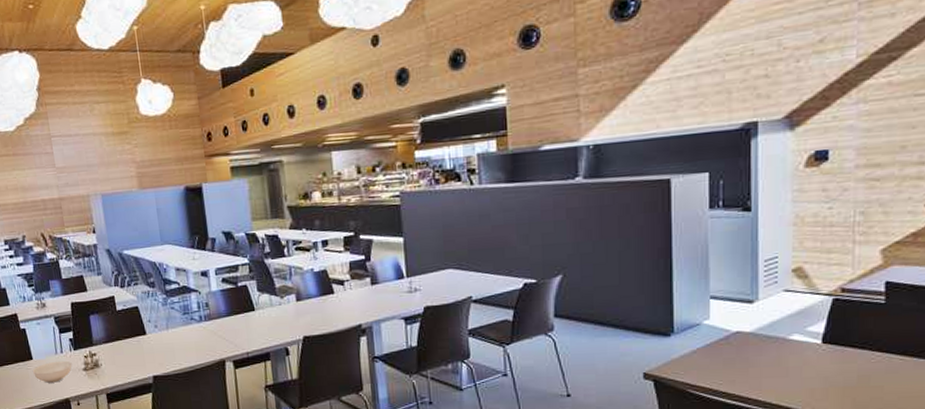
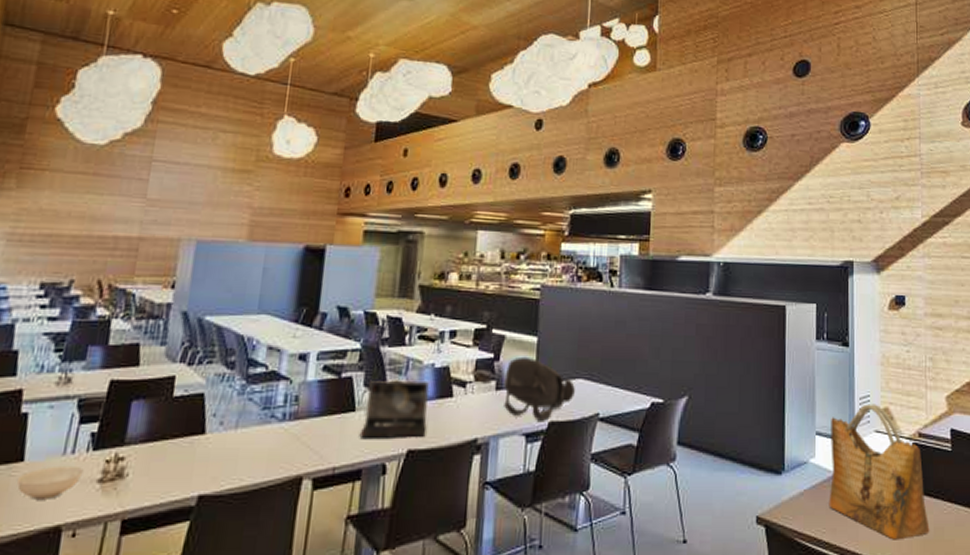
laptop computer: none [262,284,316,330] -> present [359,380,430,438]
backpack: none [377,255,446,307] -> present [503,356,575,421]
grocery bag: none [726,264,852,388] -> present [829,403,930,540]

